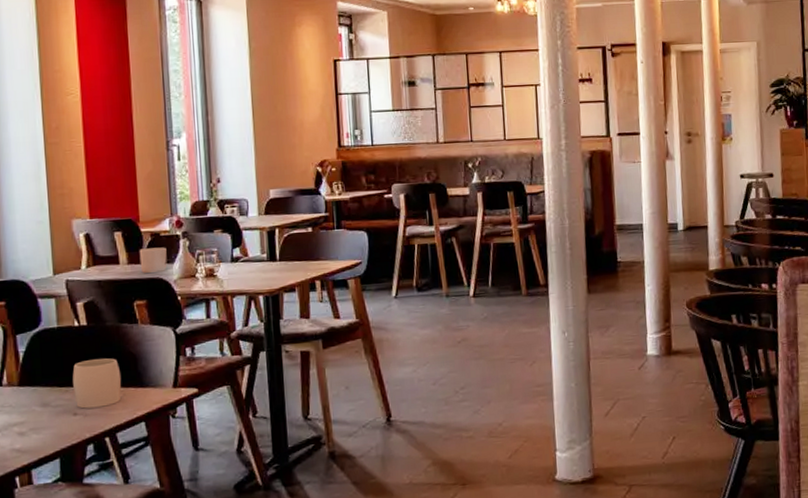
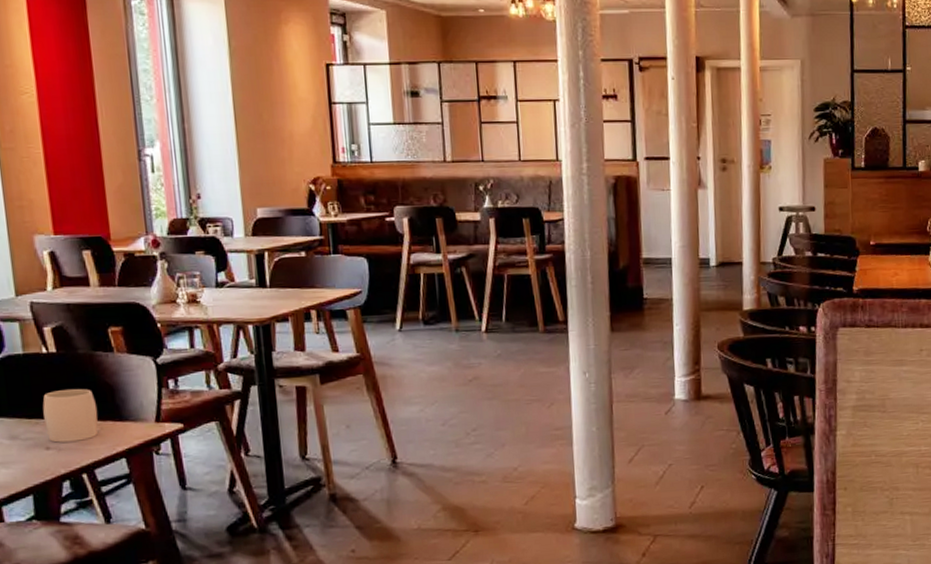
mug: present [139,247,167,274] -> none [111,269,144,298]

